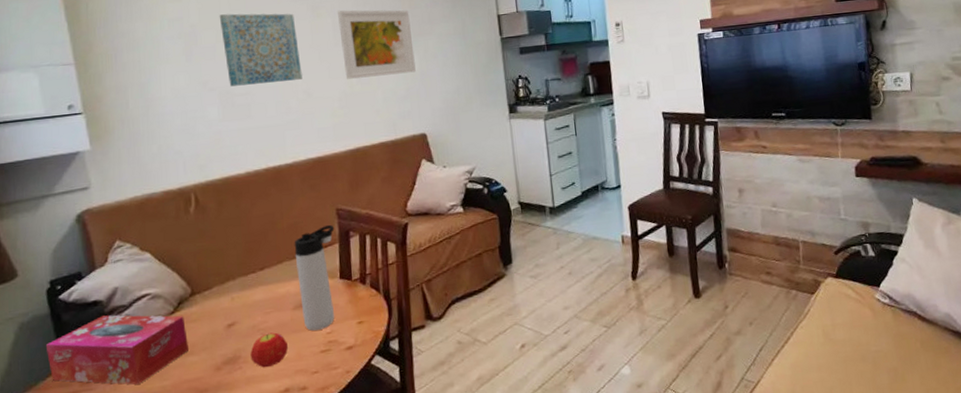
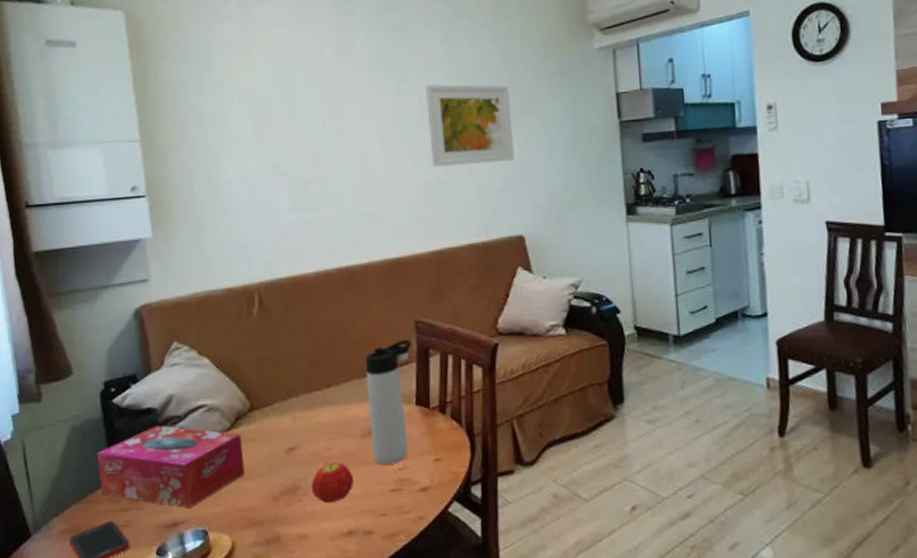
wall art: present [219,13,302,87] -> none [293,87,383,171]

